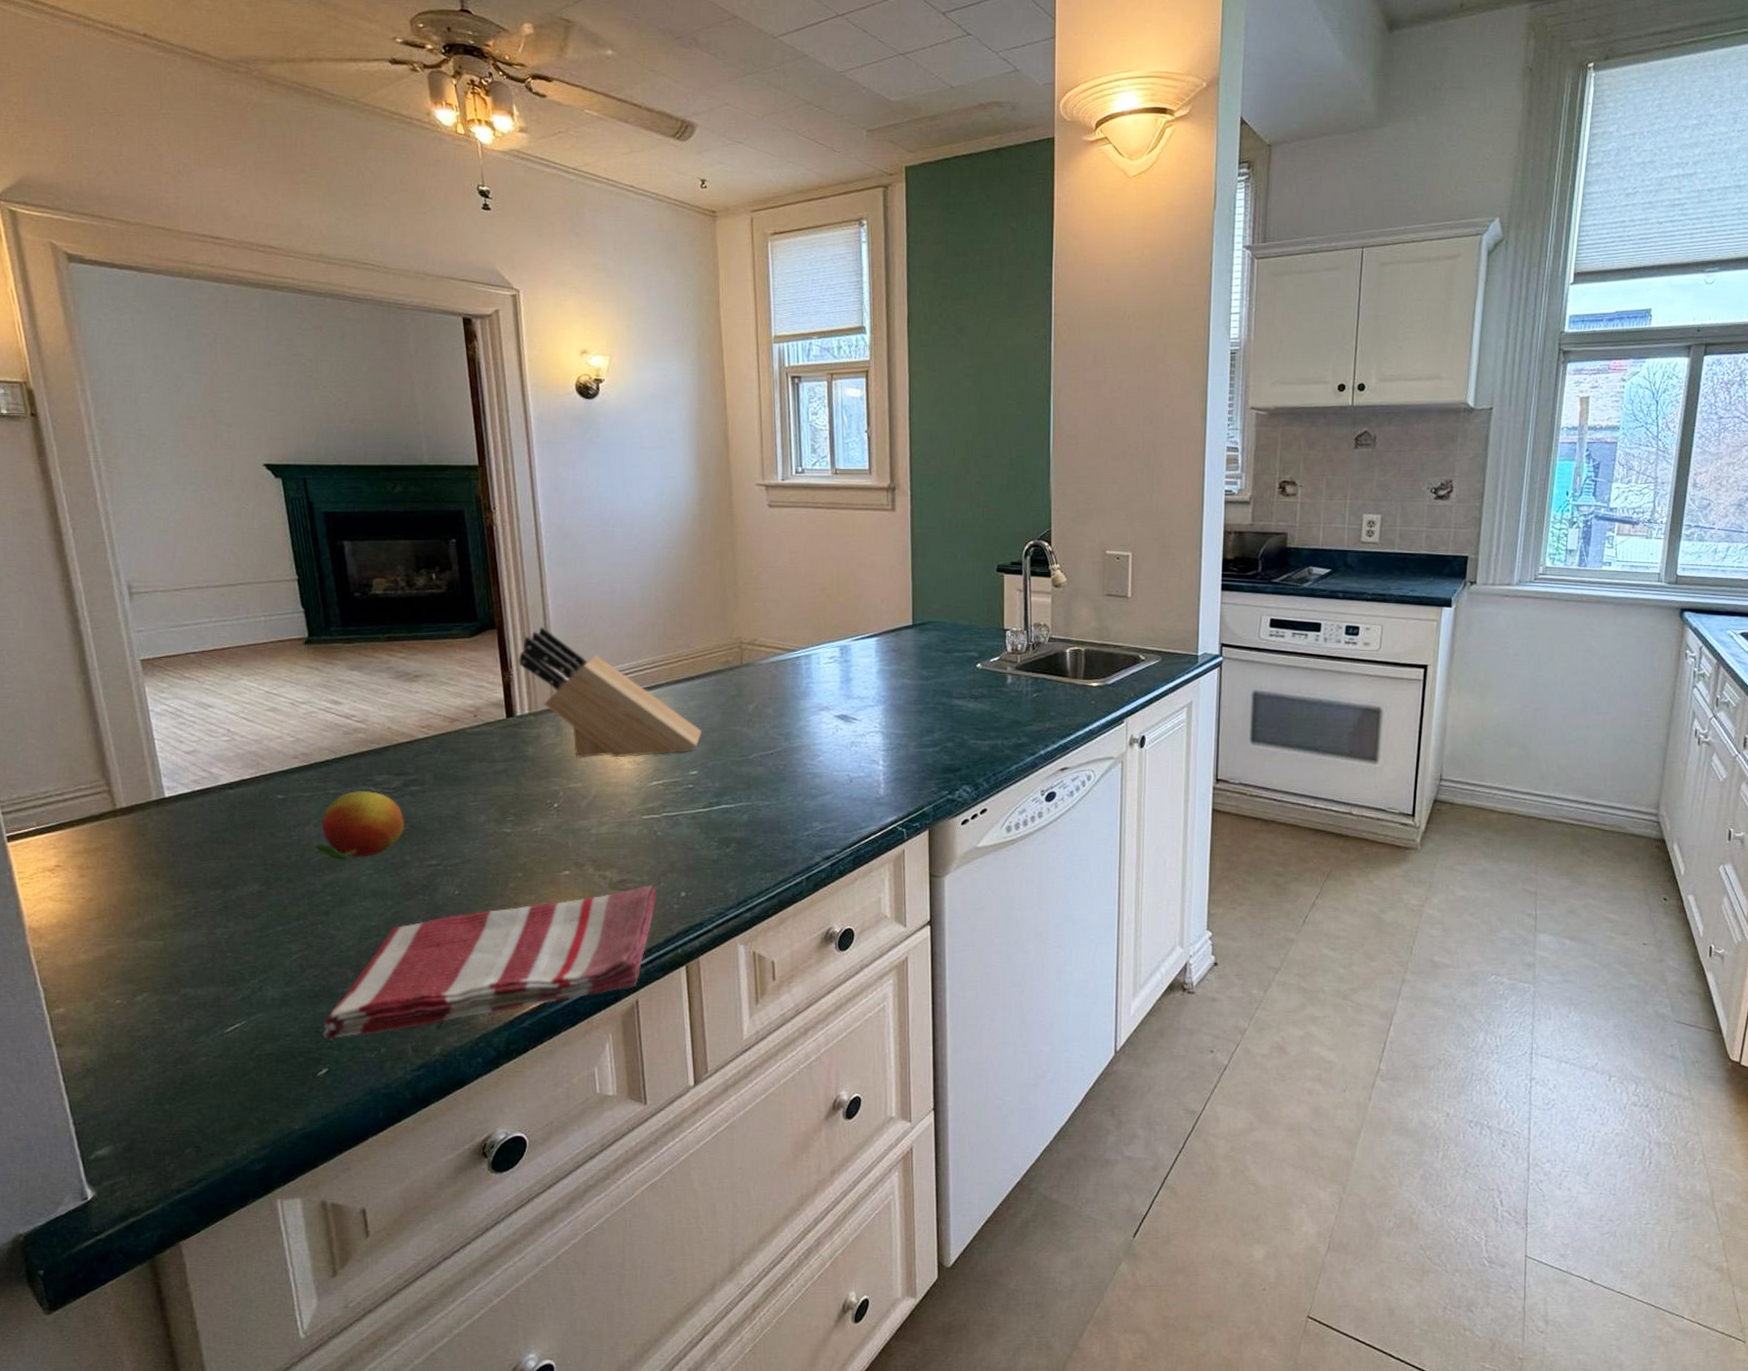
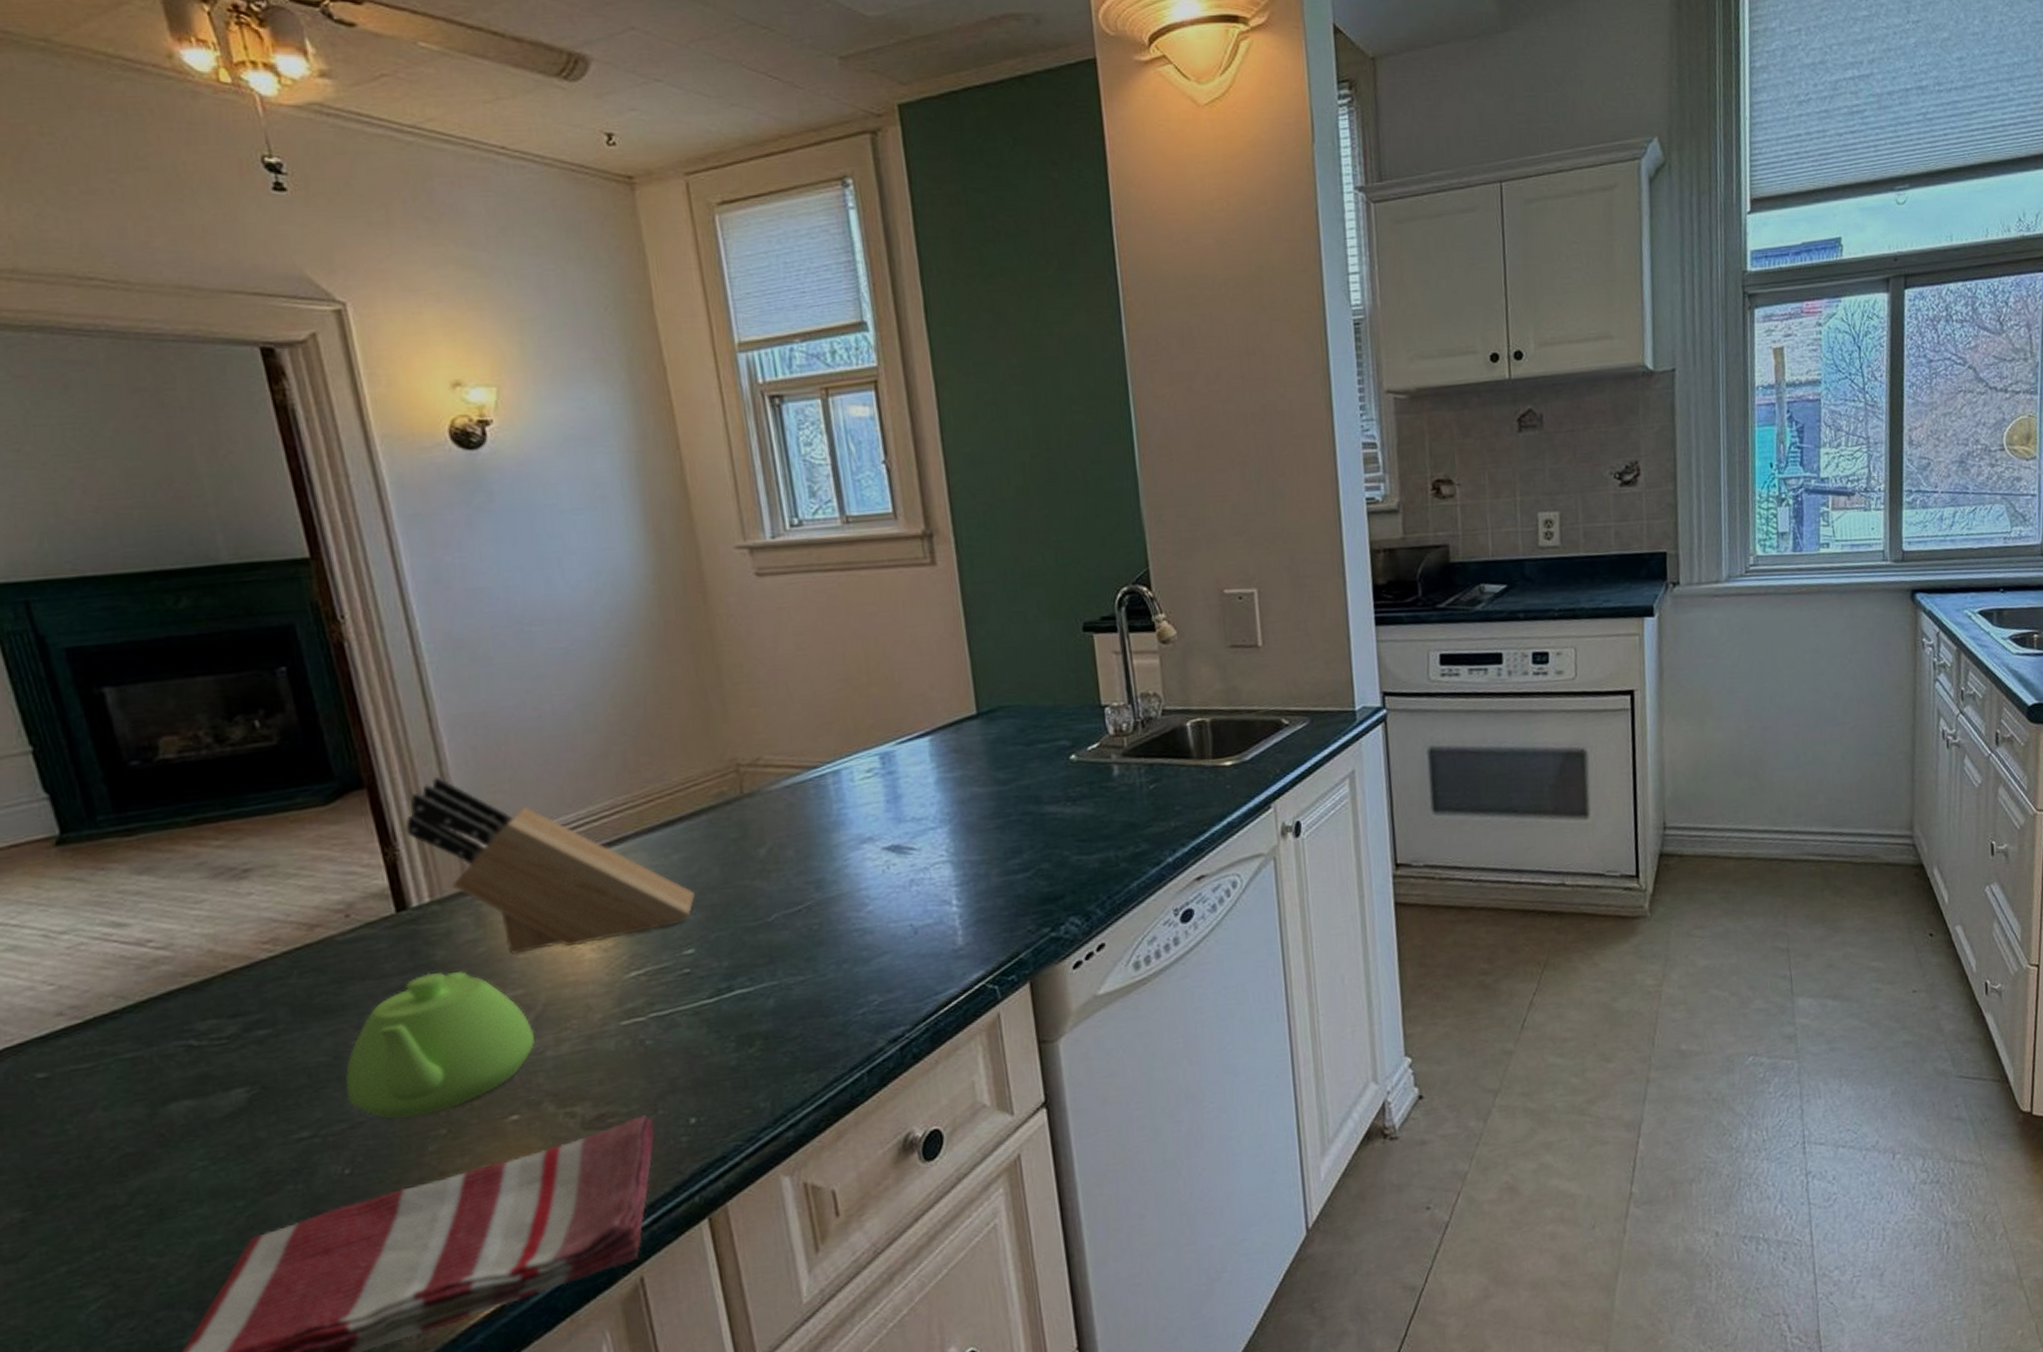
fruit: present [314,790,405,862] -> none [107,1046,252,1156]
teapot: none [462,763,586,862] -> present [345,971,536,1119]

